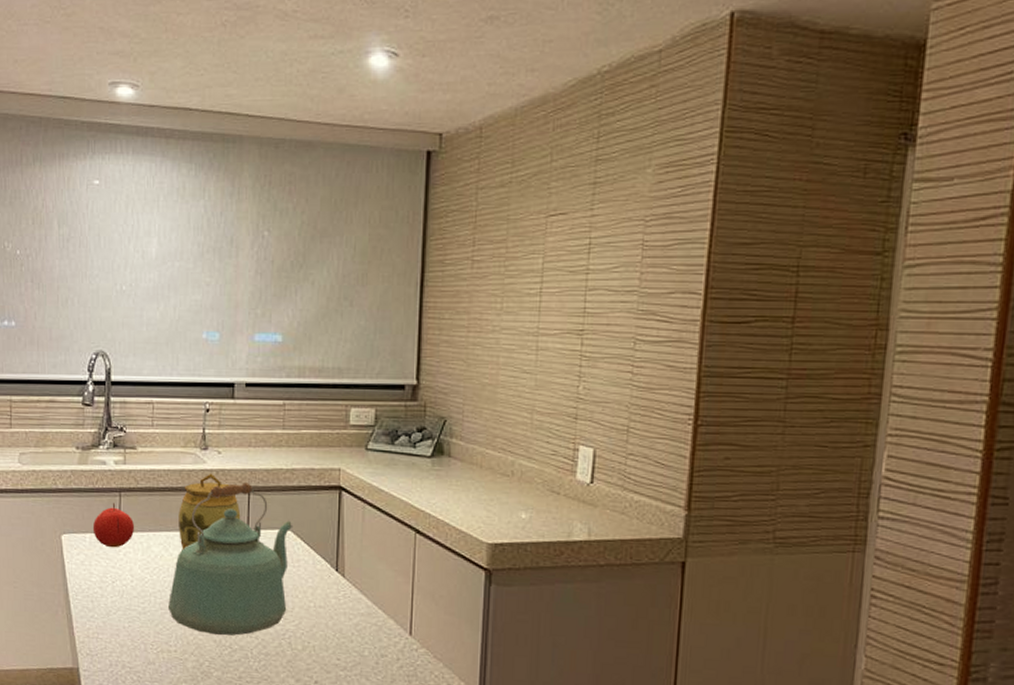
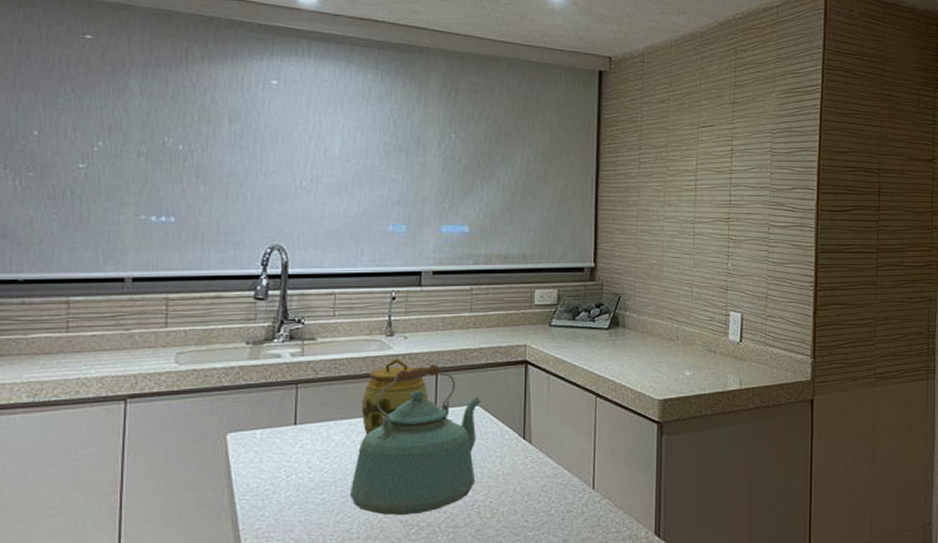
fruit: present [92,503,135,548] -> none [264,396,314,442]

